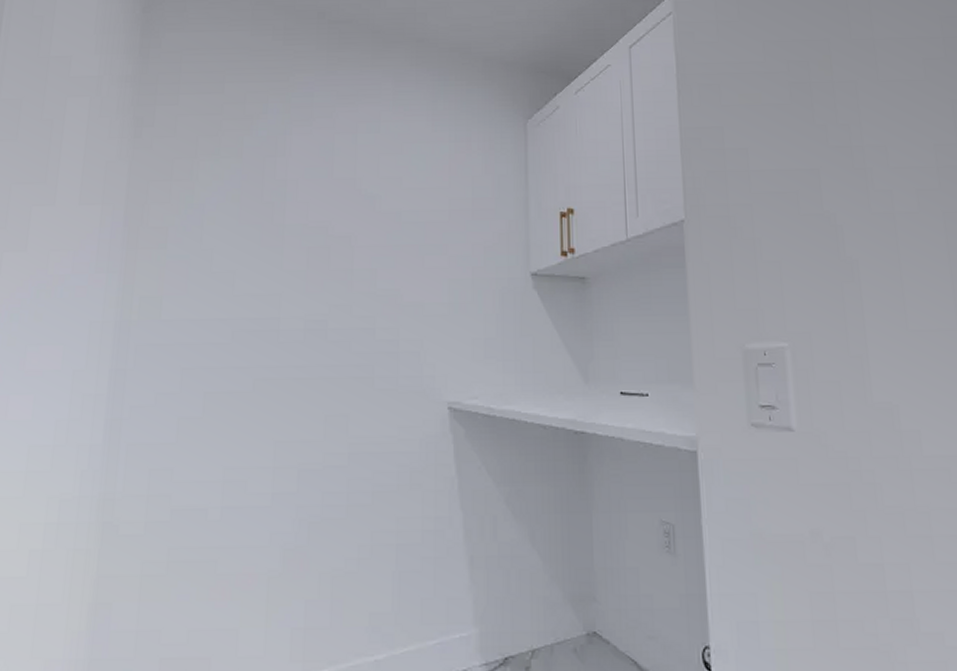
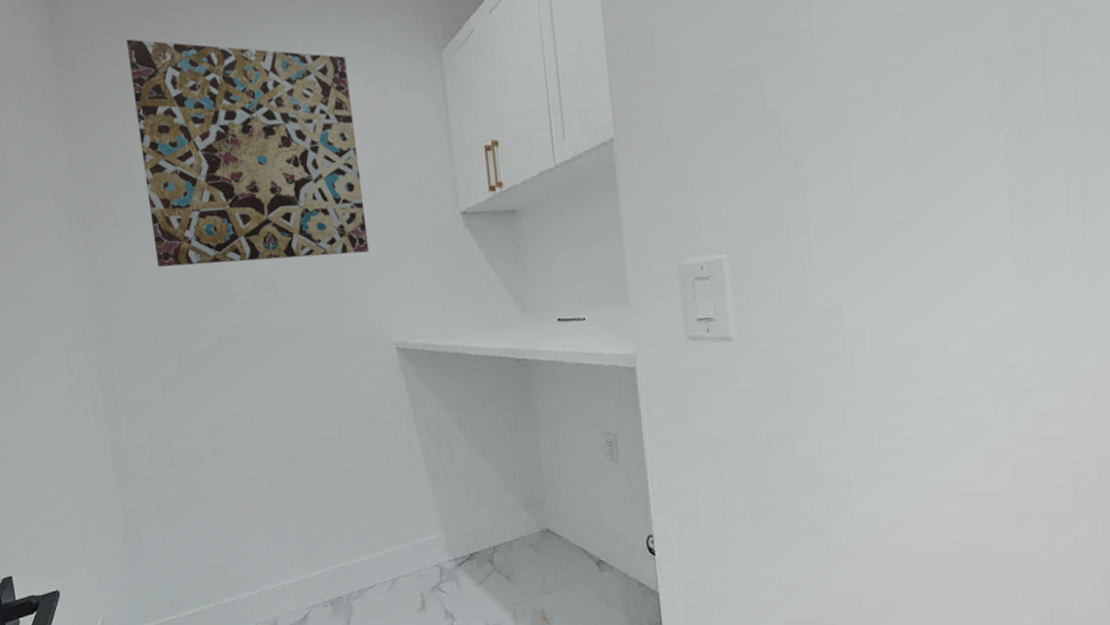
wall art: none [201,69,434,304] -> present [126,39,370,267]

